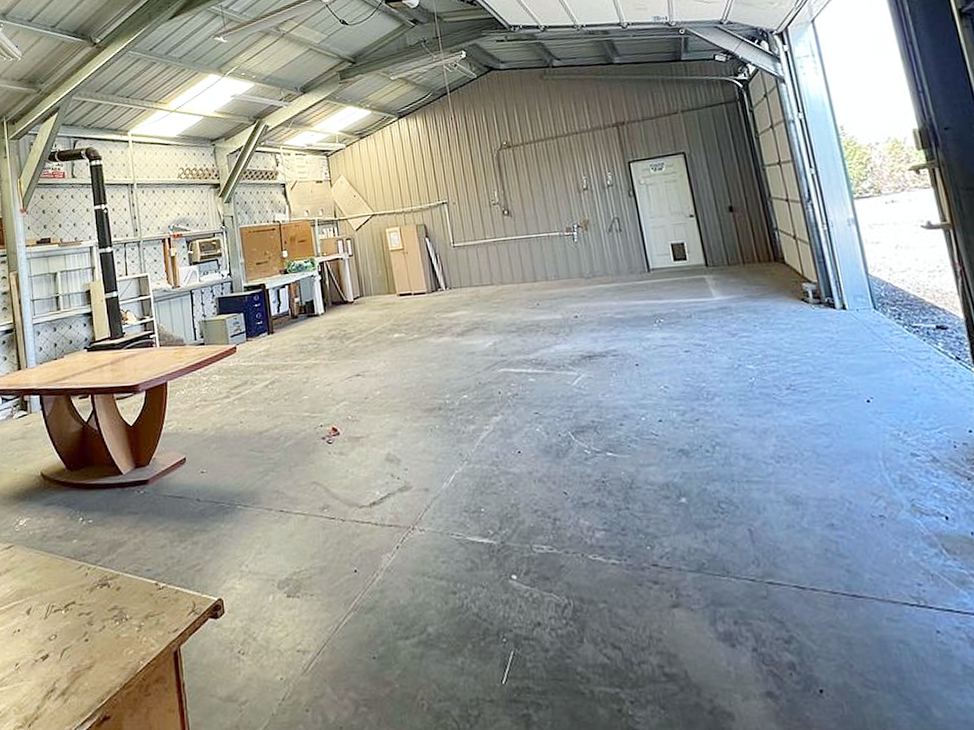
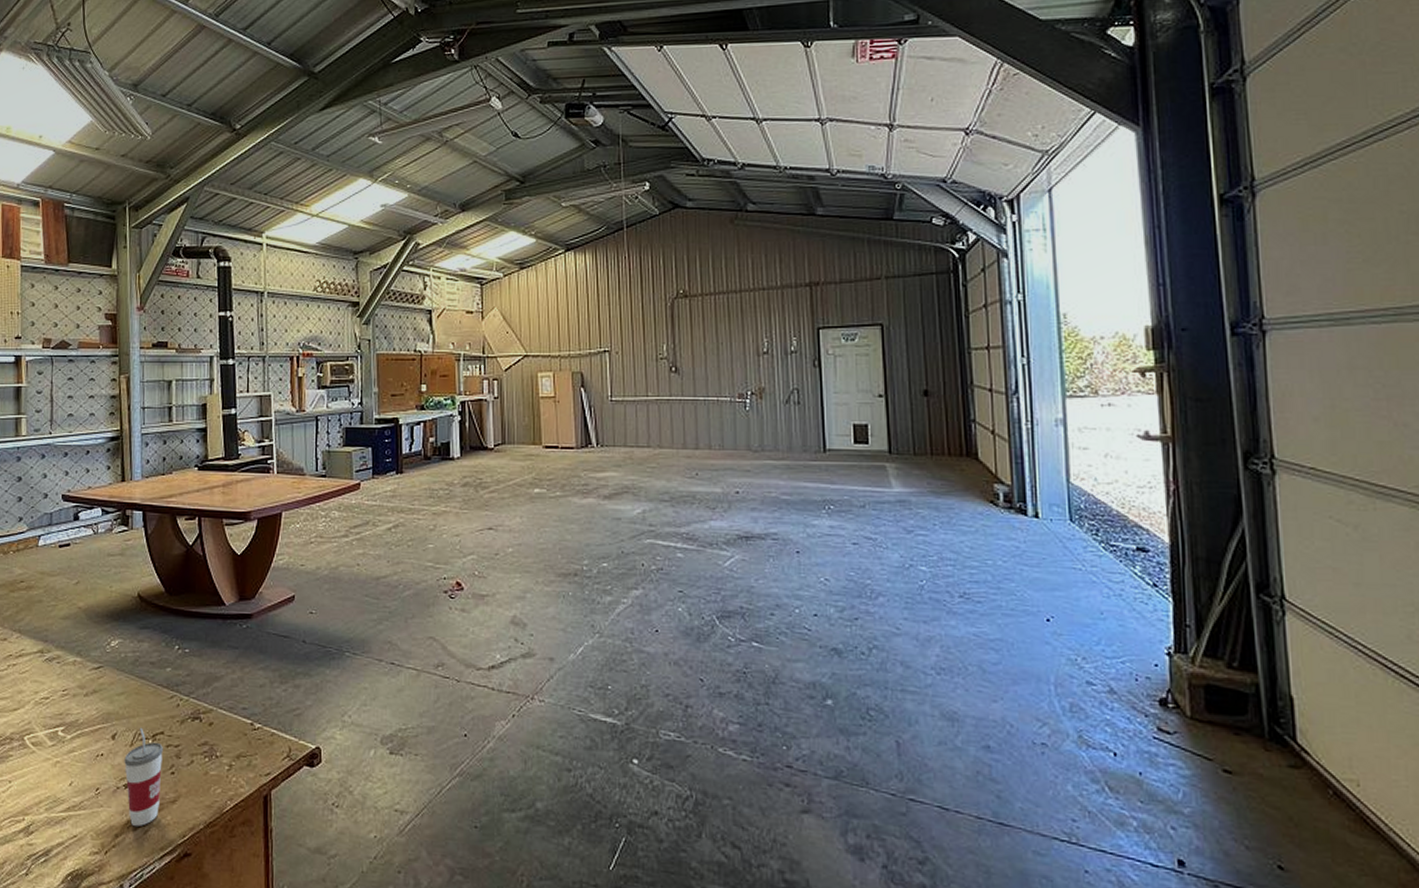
cup: none [40,599,77,696] -> present [124,727,163,826]

